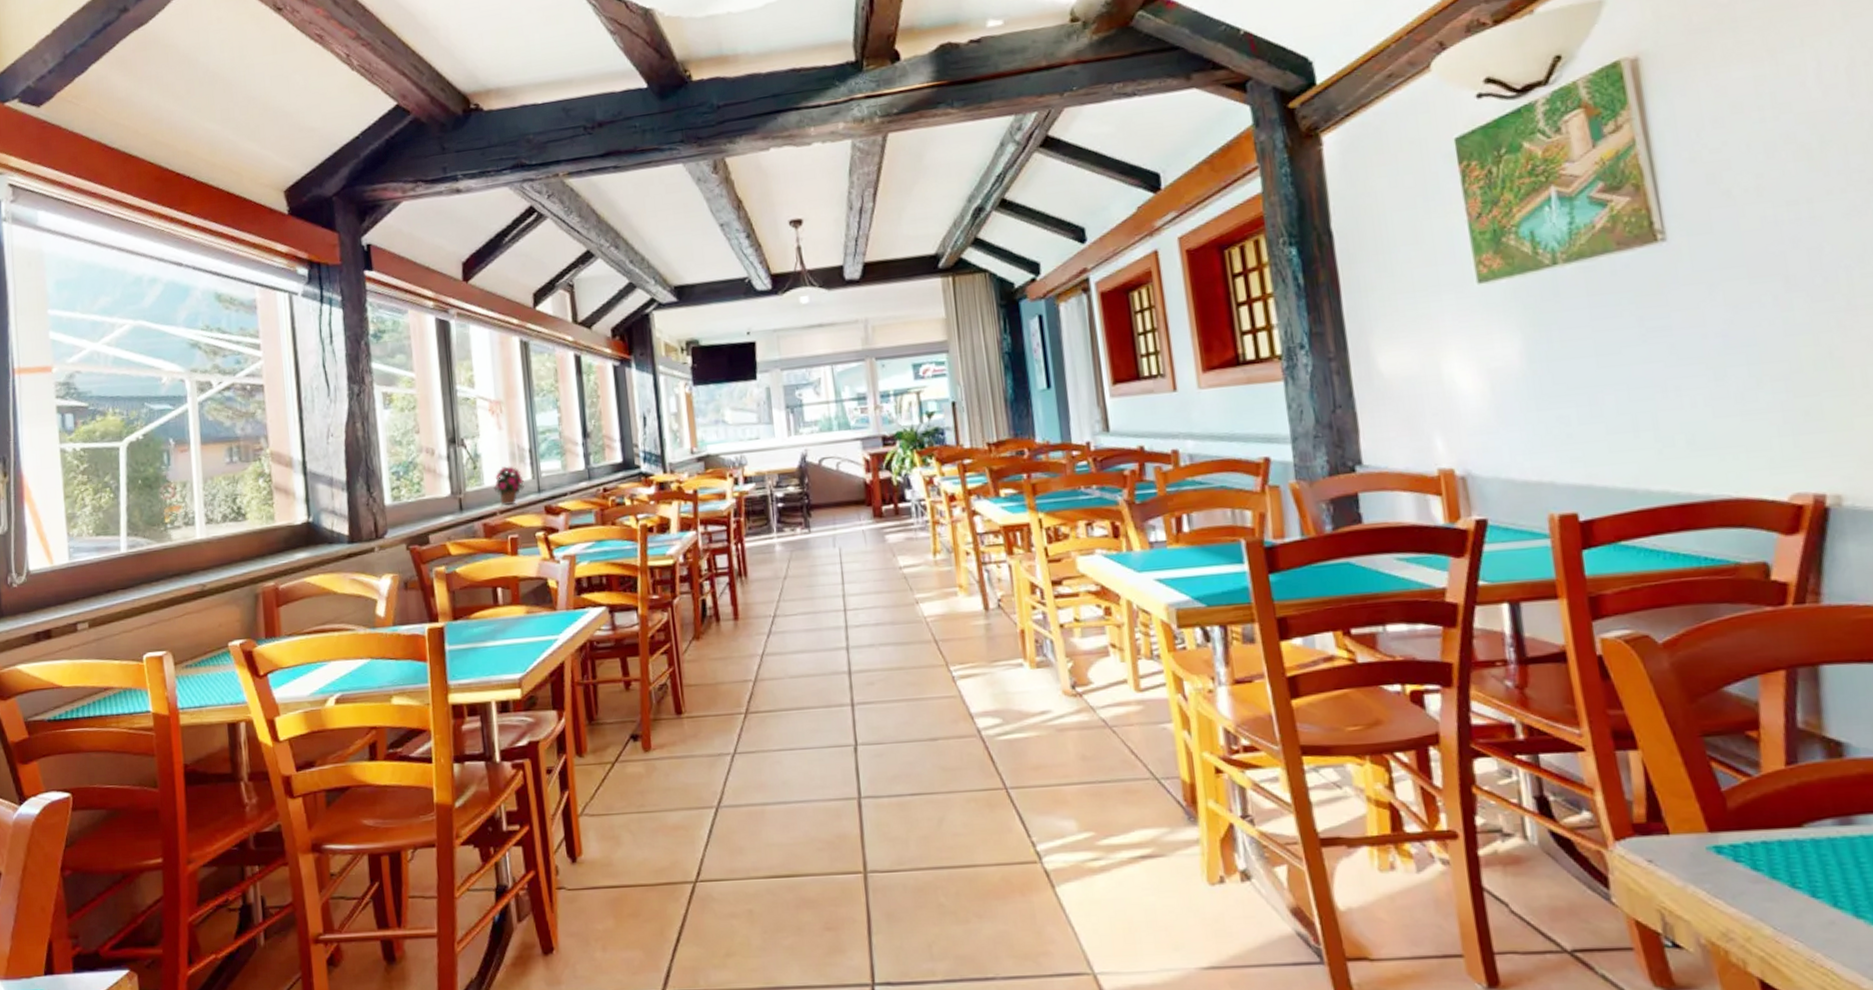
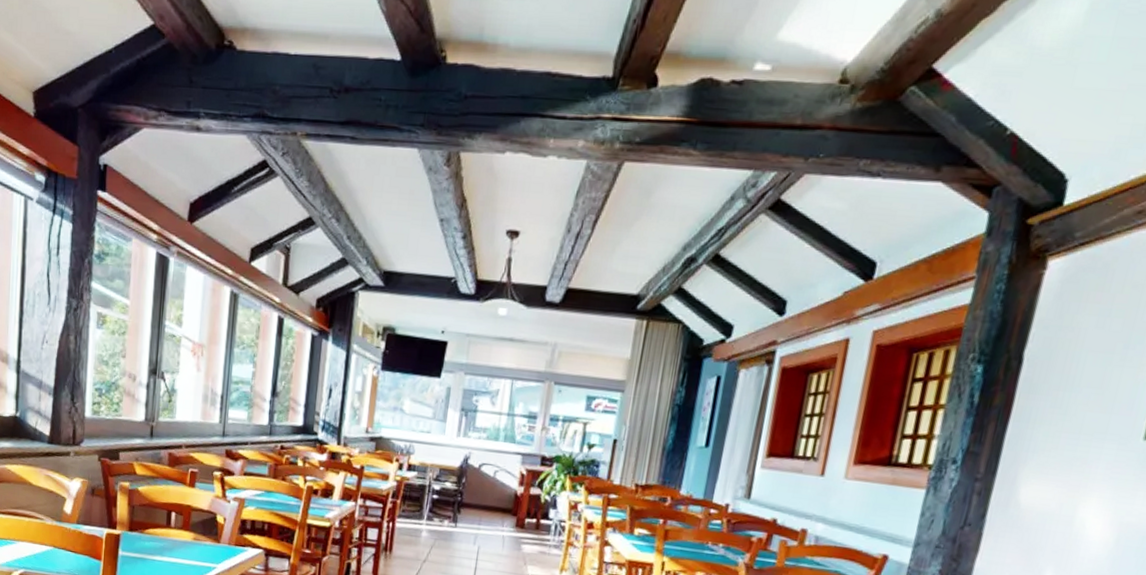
potted flower: present [493,466,524,505] -> none [183,405,212,442]

